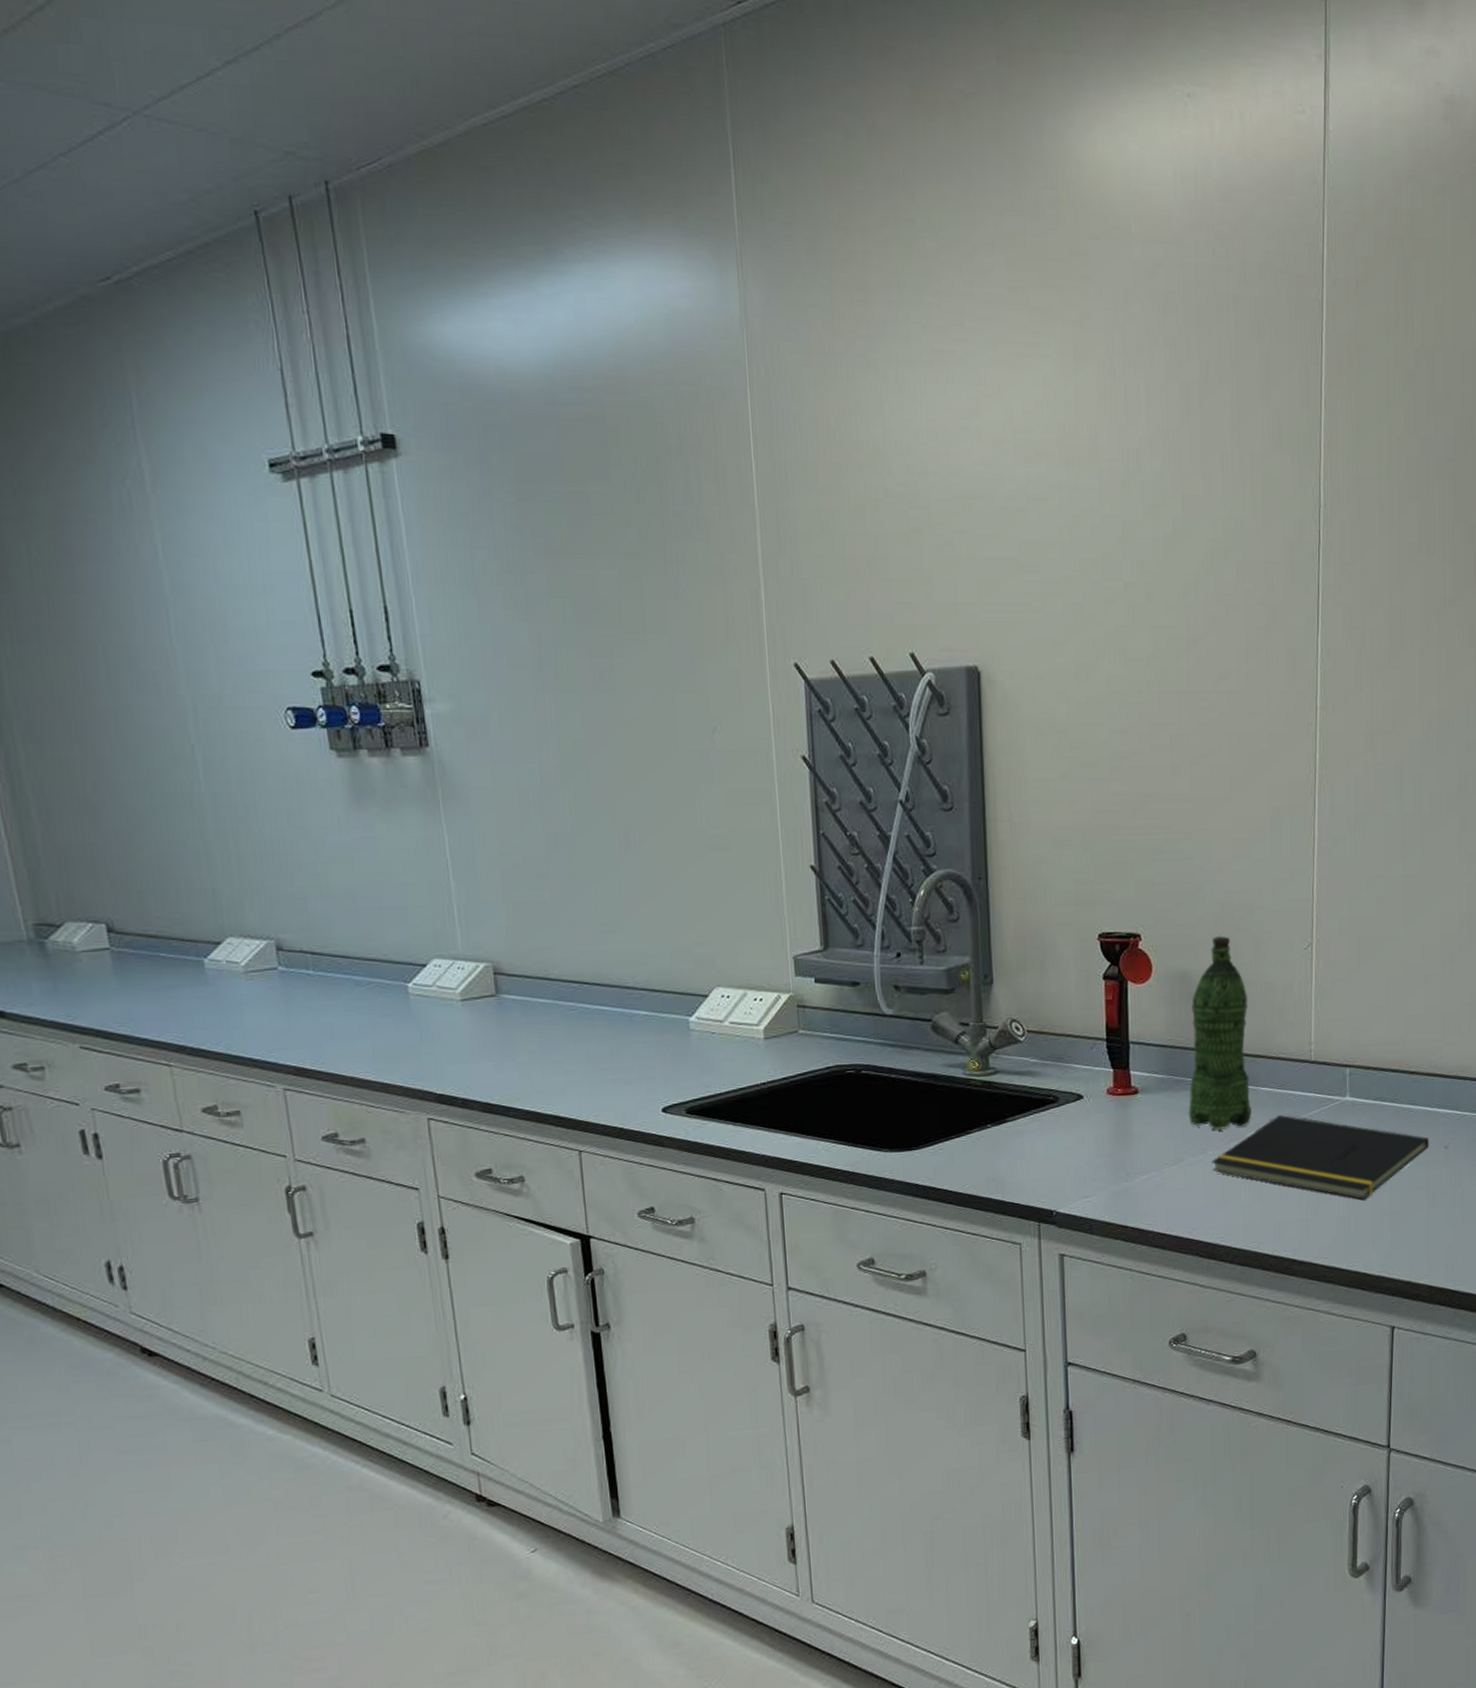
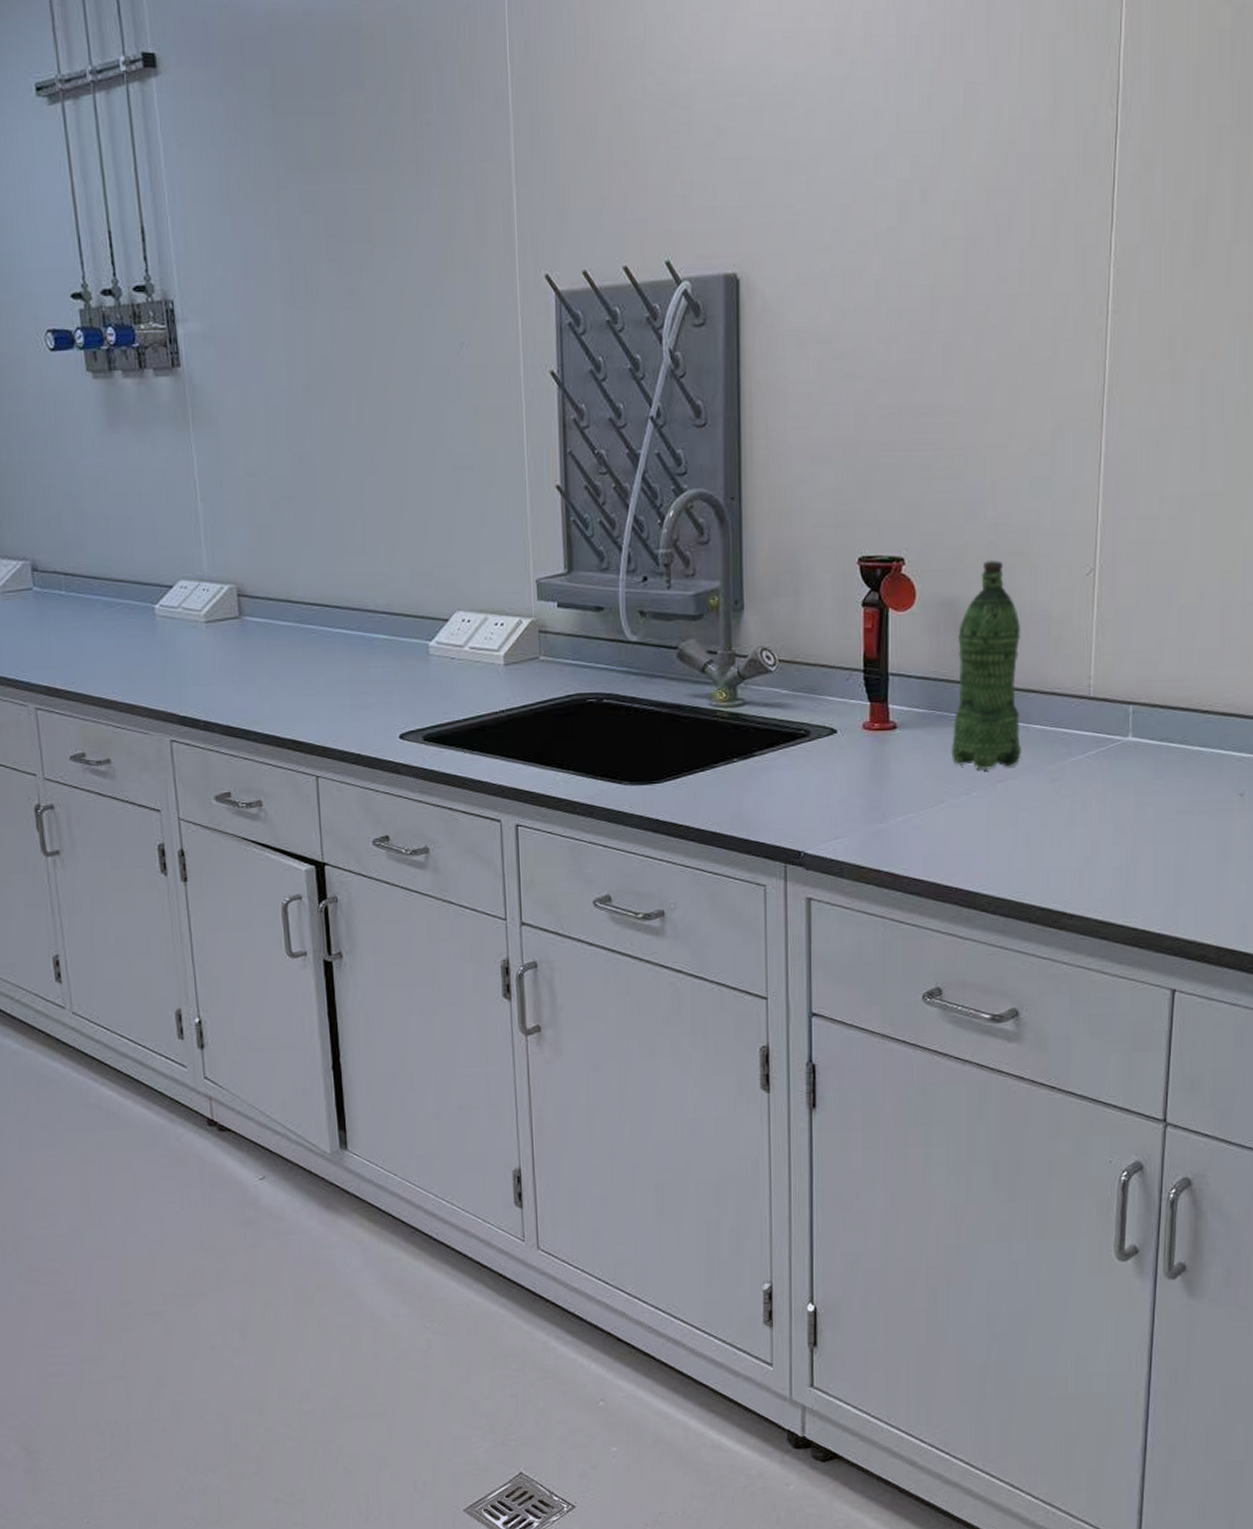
notepad: present [1211,1114,1430,1201] -> none [975,754,1223,851]

